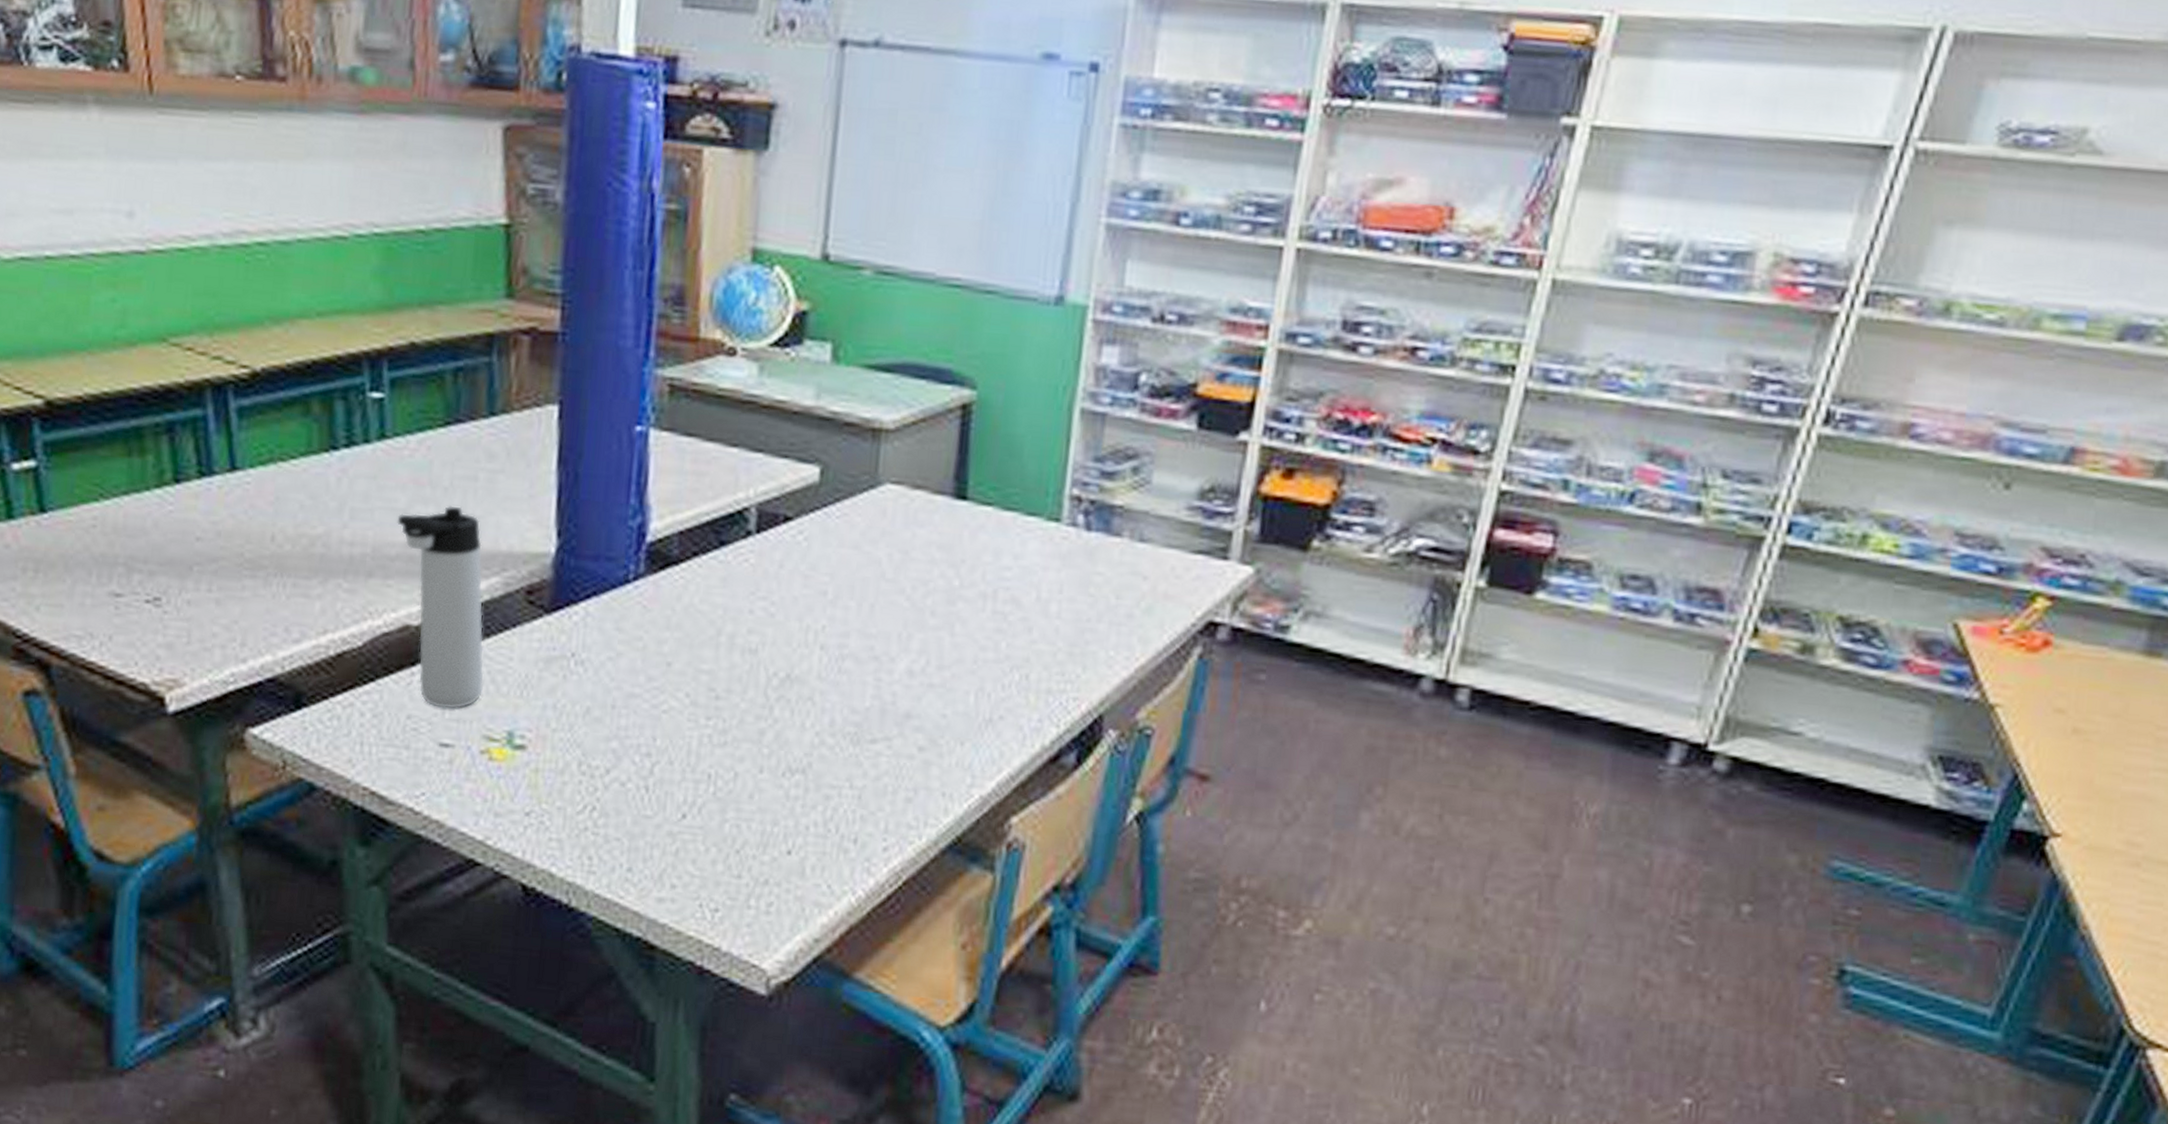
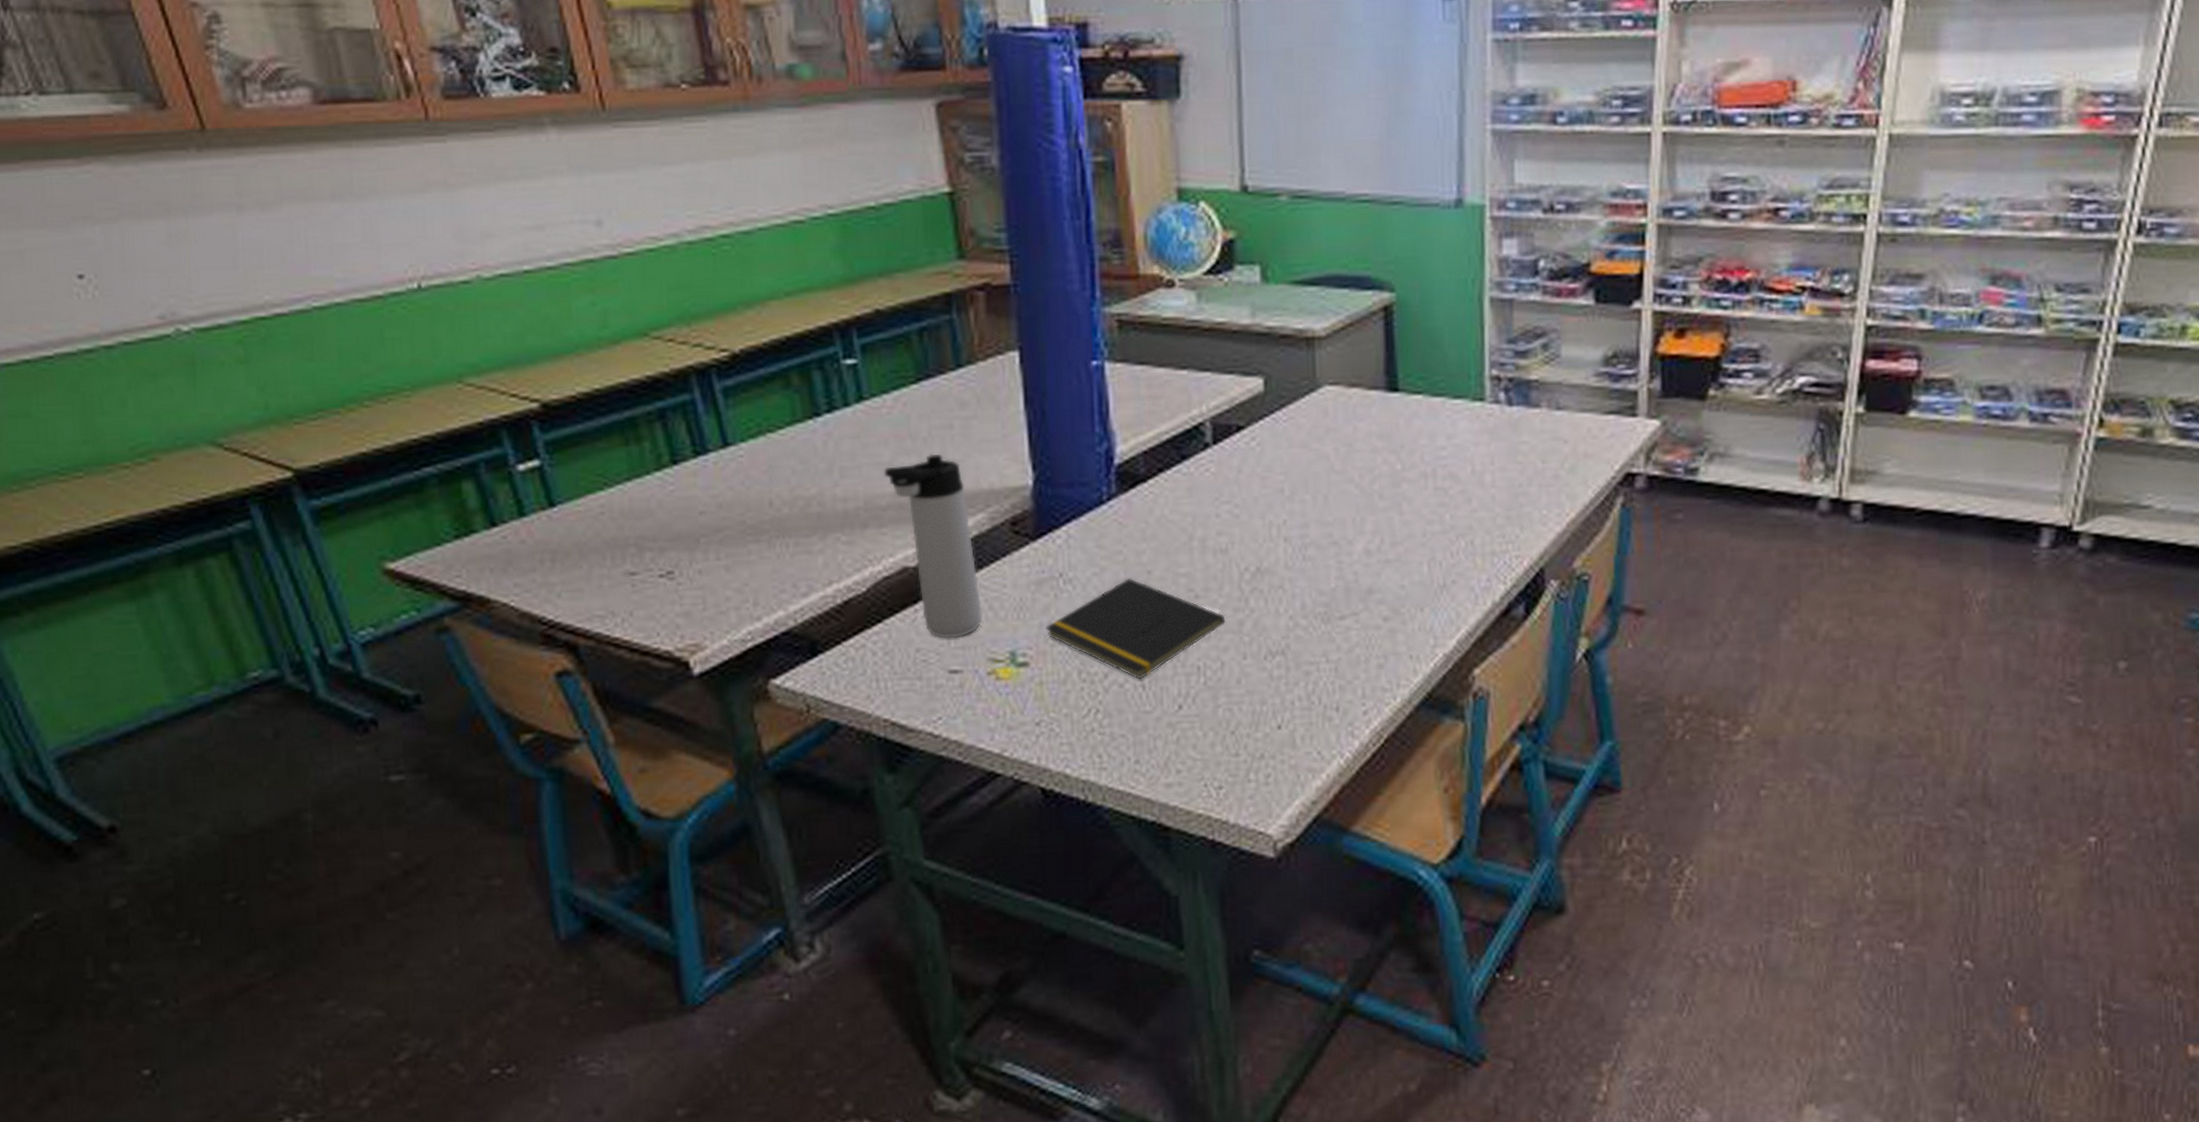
notepad: none [549,667,746,781] -> present [1045,577,1226,680]

